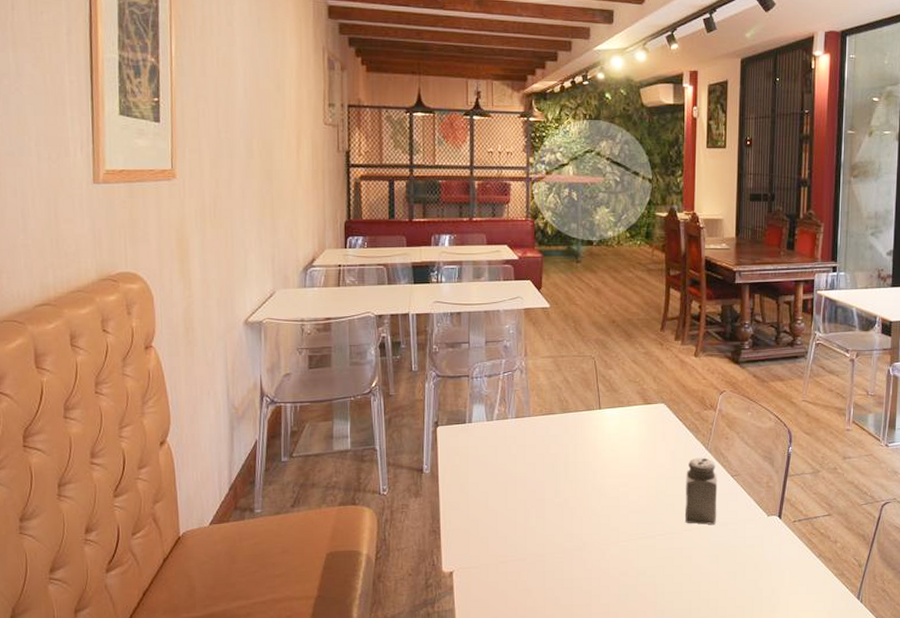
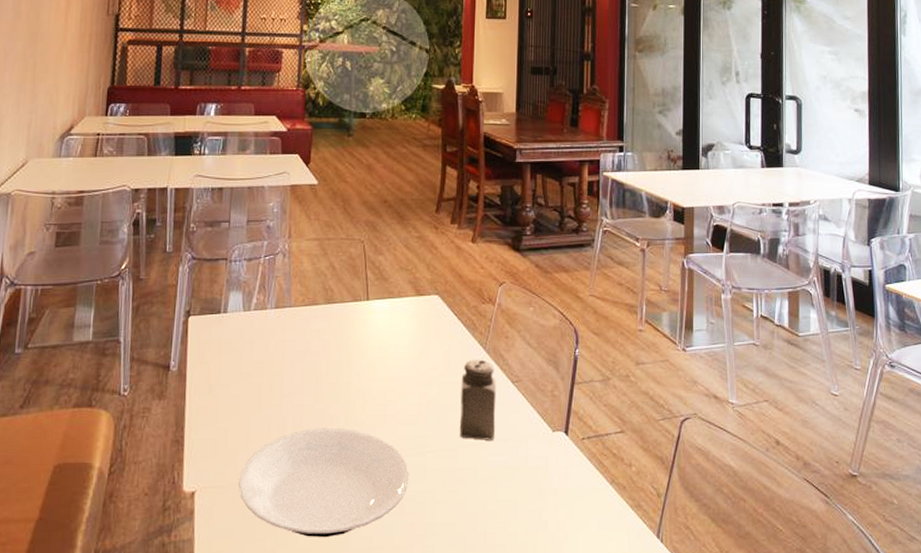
plate: none [491,517,641,605] -> present [239,427,409,537]

